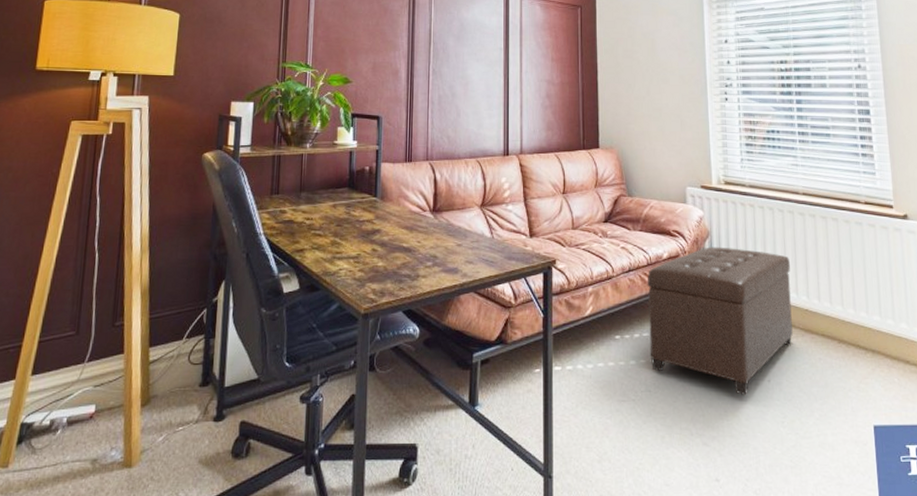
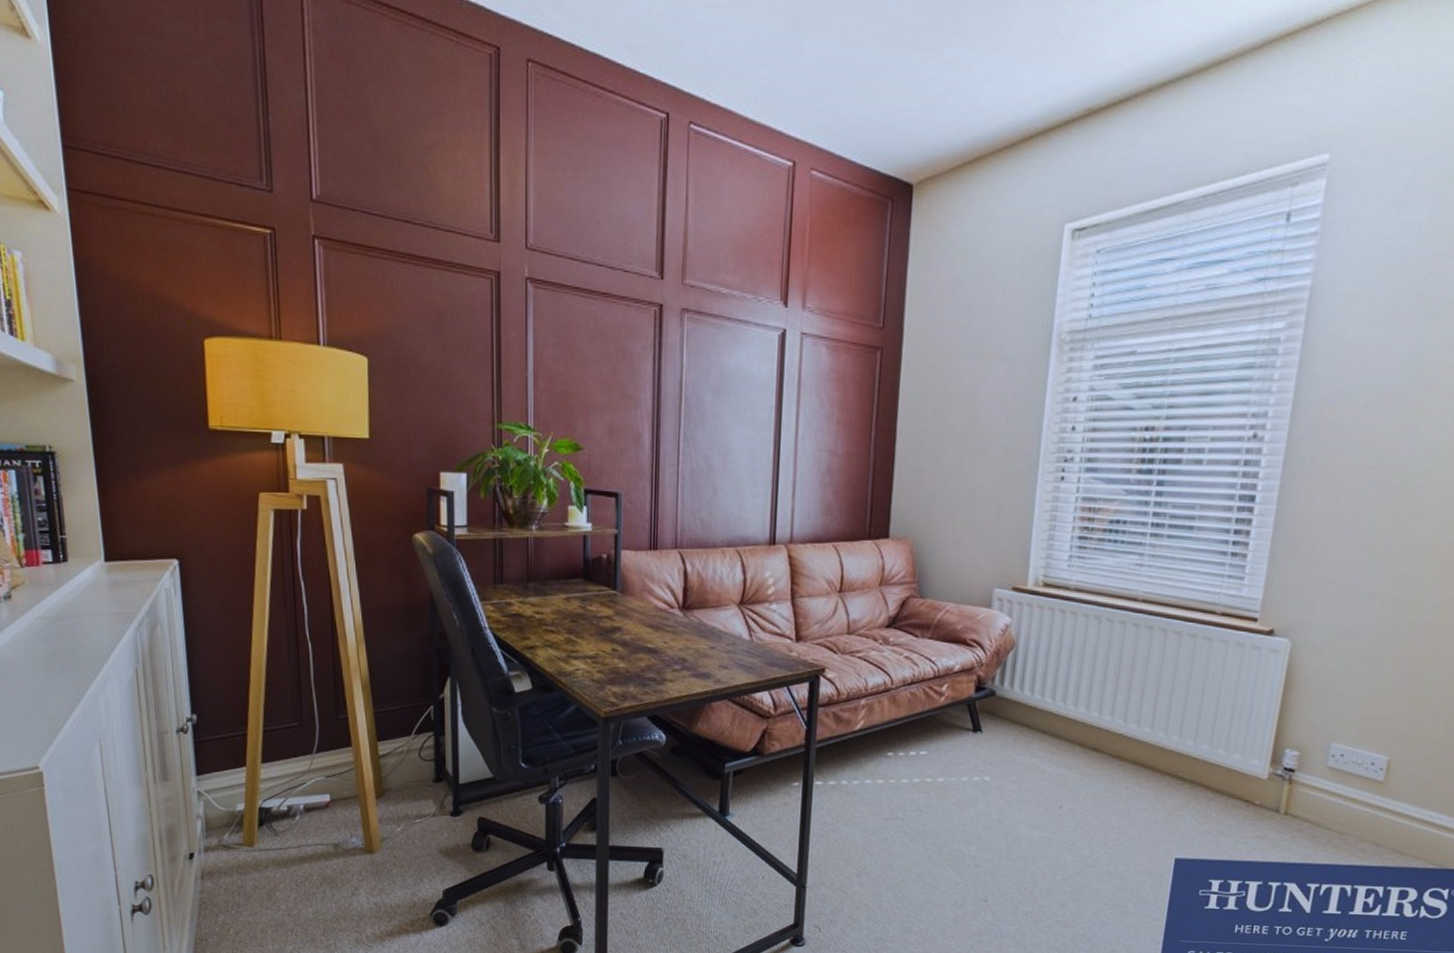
ottoman: present [647,247,793,395] -> none [925,659,1111,820]

